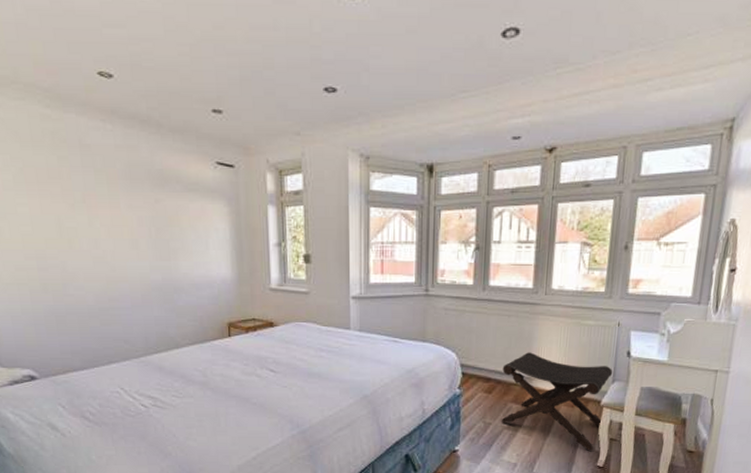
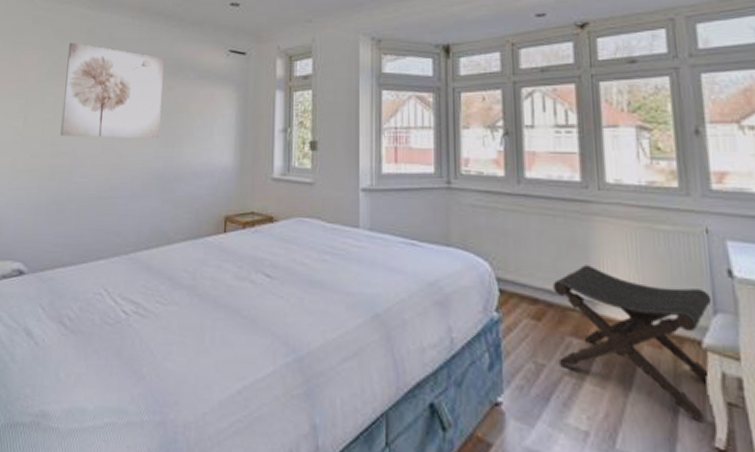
wall art: none [32,146,153,251] -> present [60,42,165,138]

